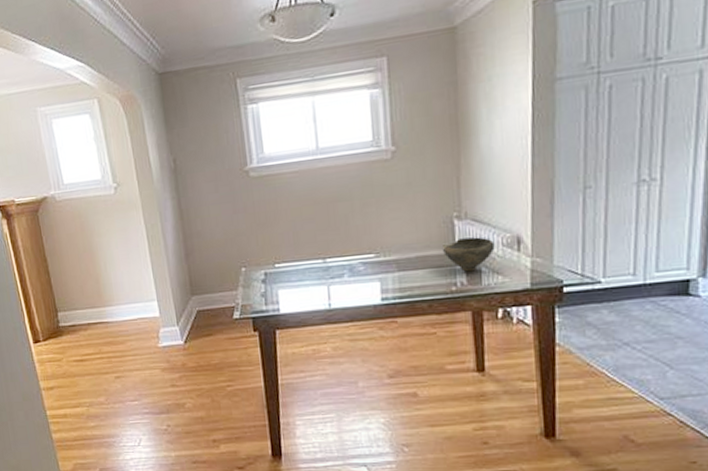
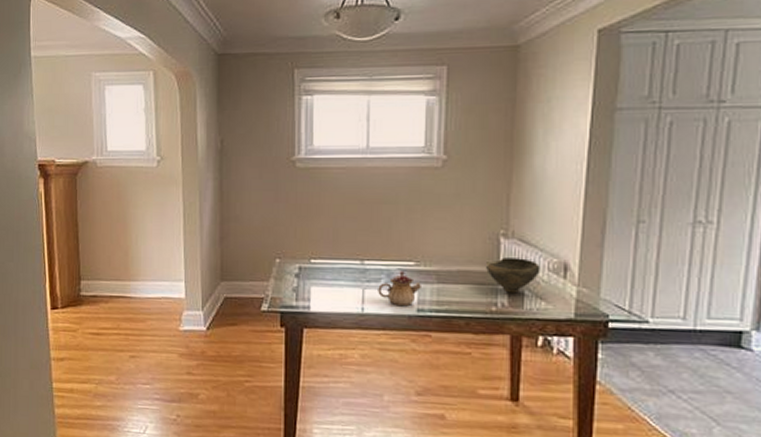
teapot: none [342,264,383,298] -> present [378,271,421,307]

